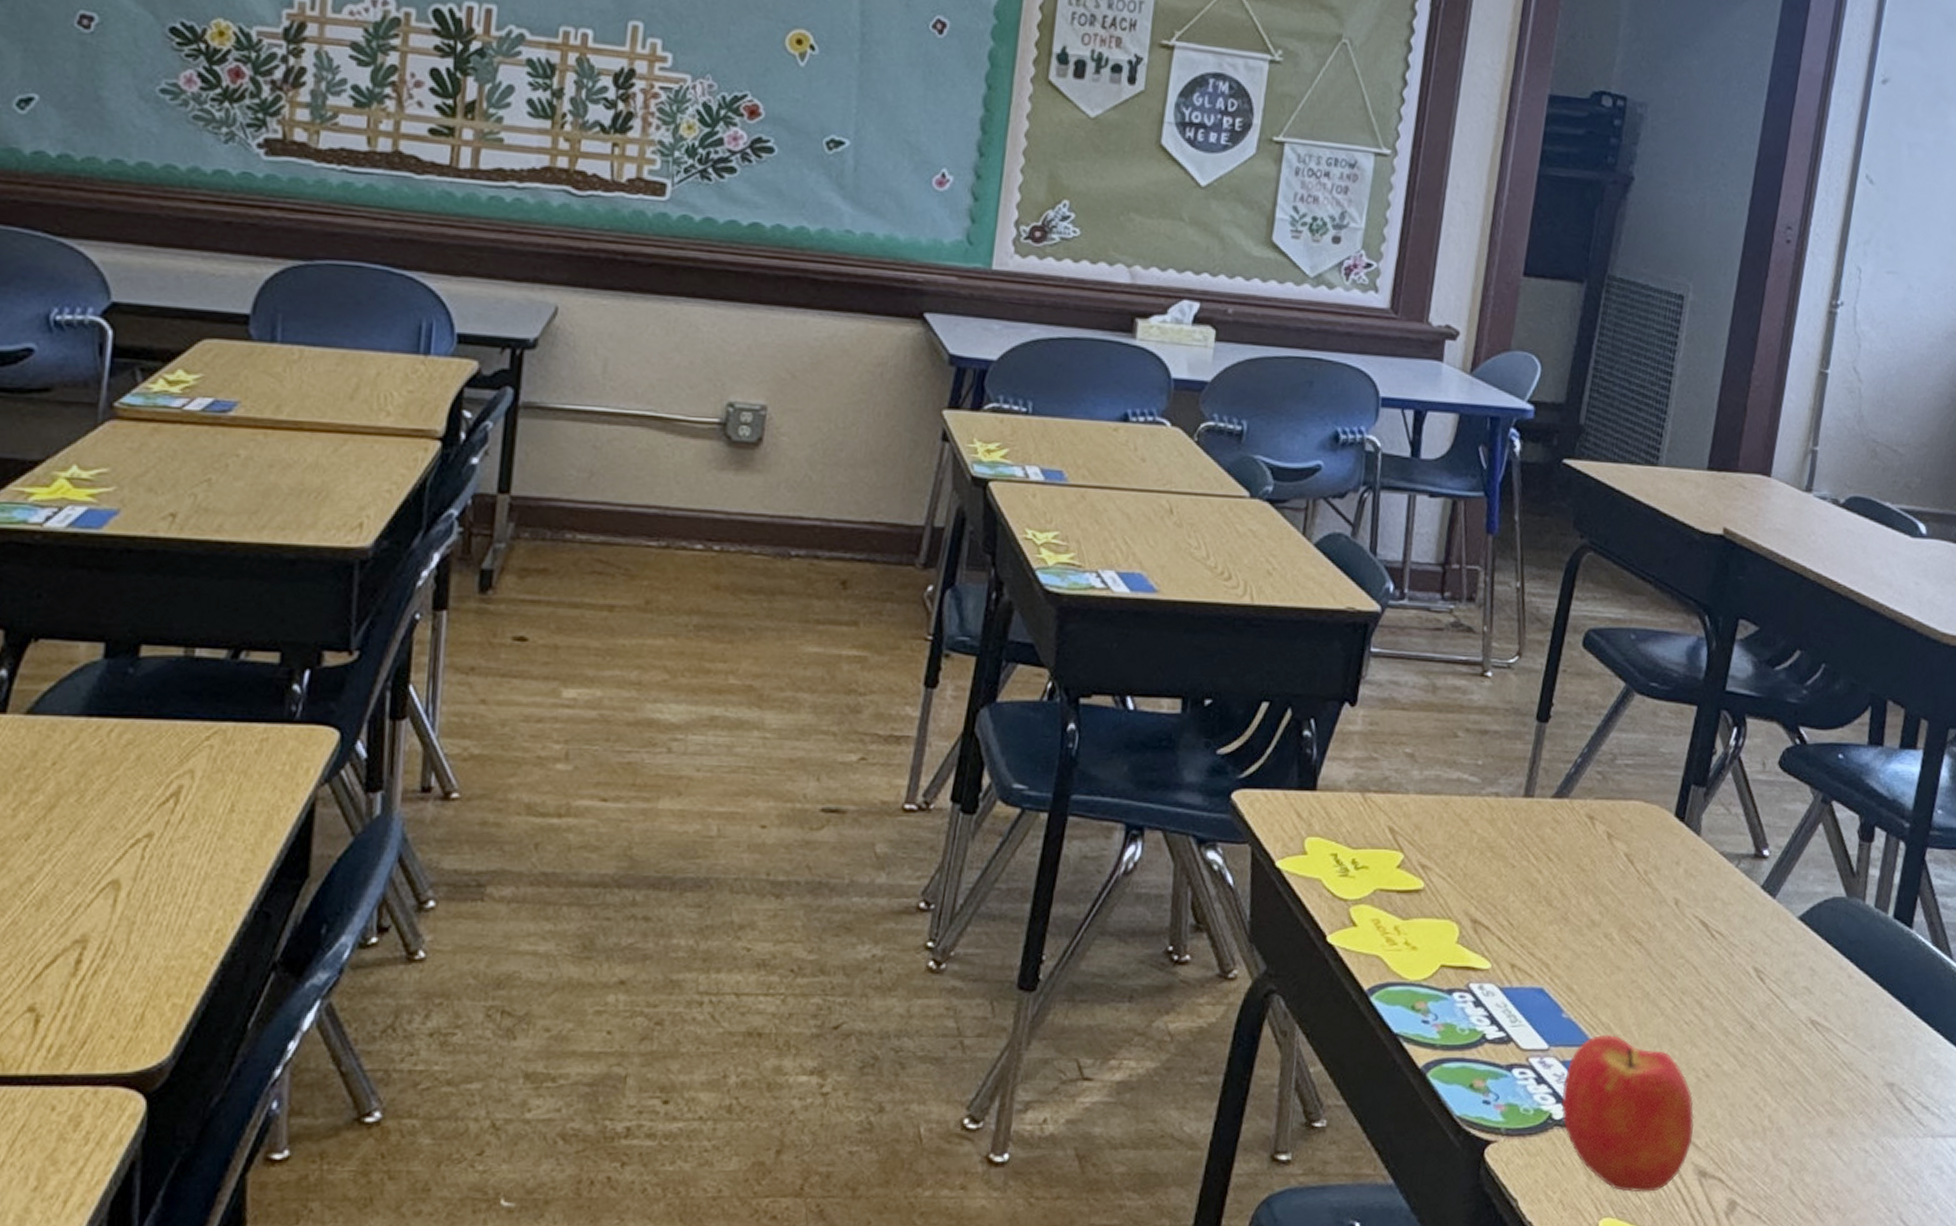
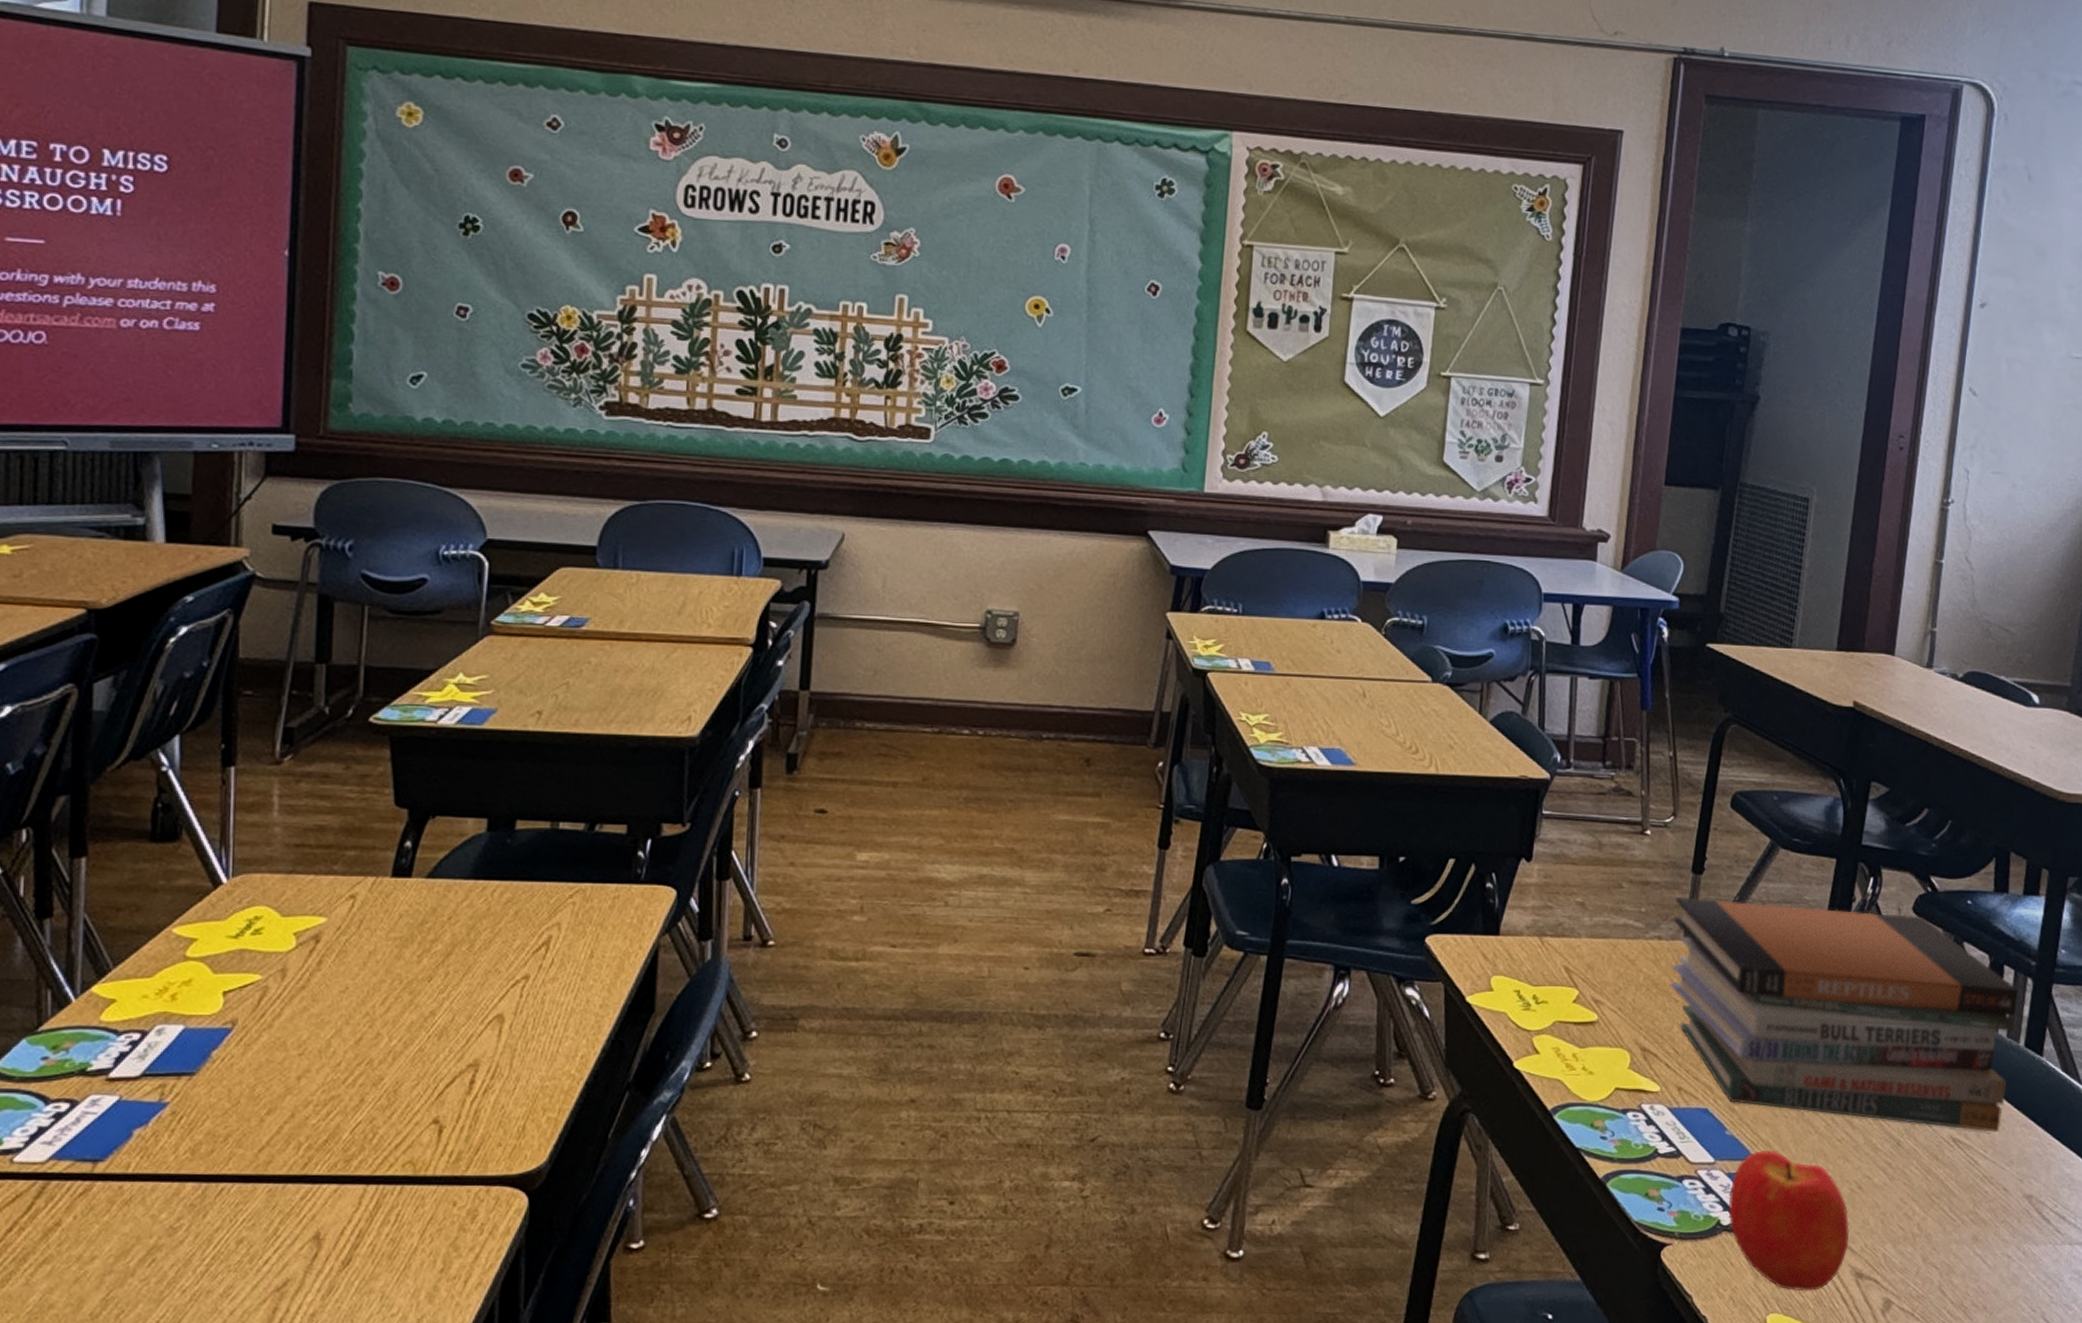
book stack: none [1506,749,1890,1013] -> present [1669,897,2019,1132]

